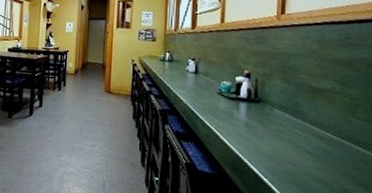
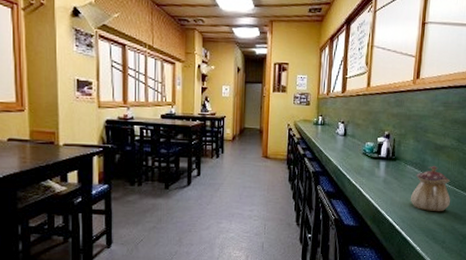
teapot: none [281,110,336,167] -> present [411,165,450,212]

